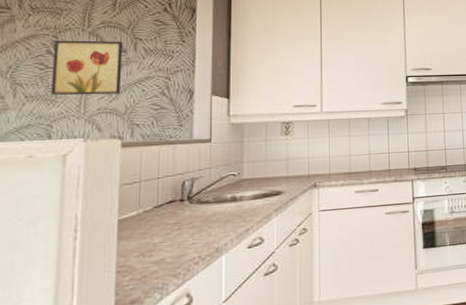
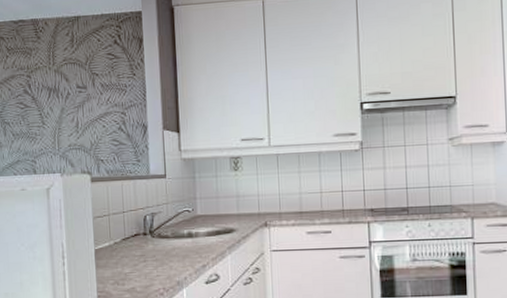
wall art: present [50,40,123,96] -> none [28,77,86,133]

